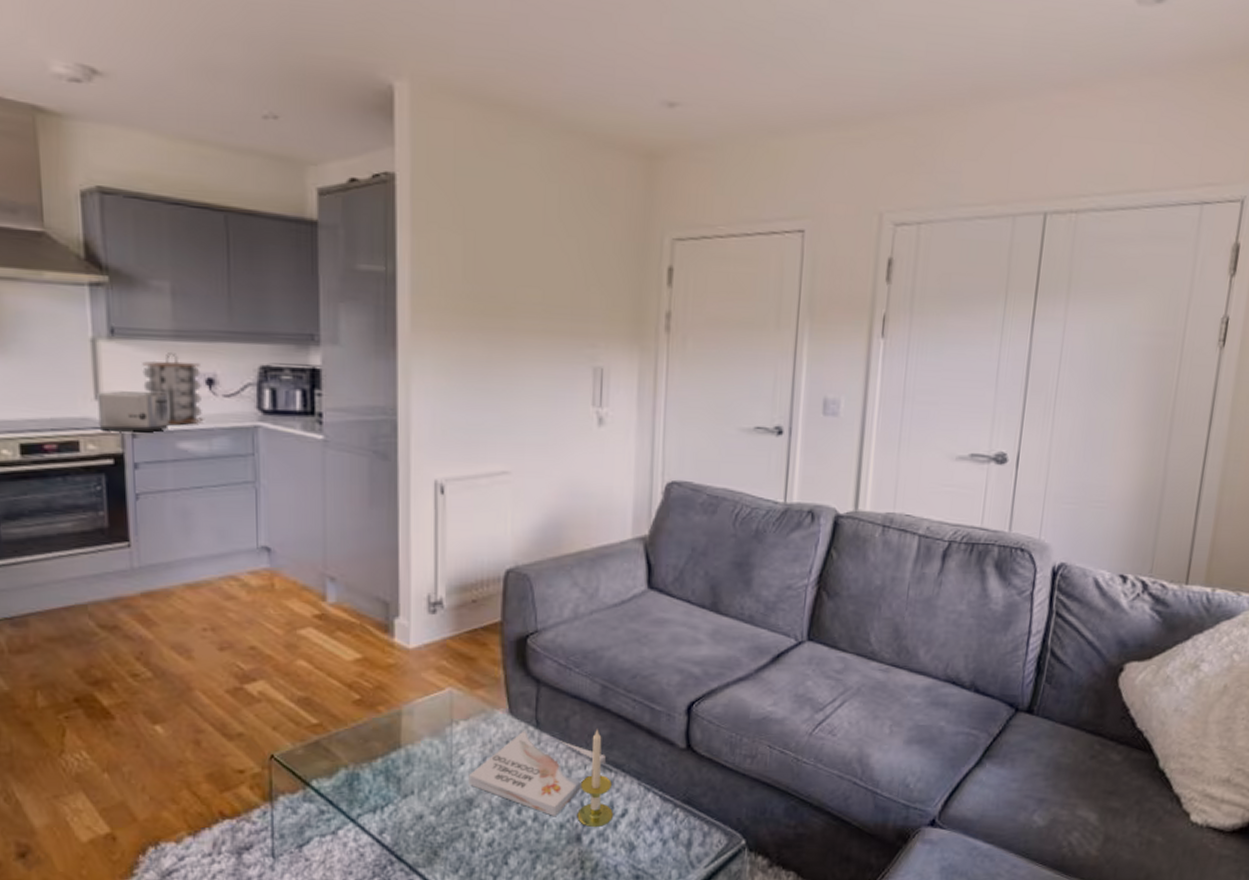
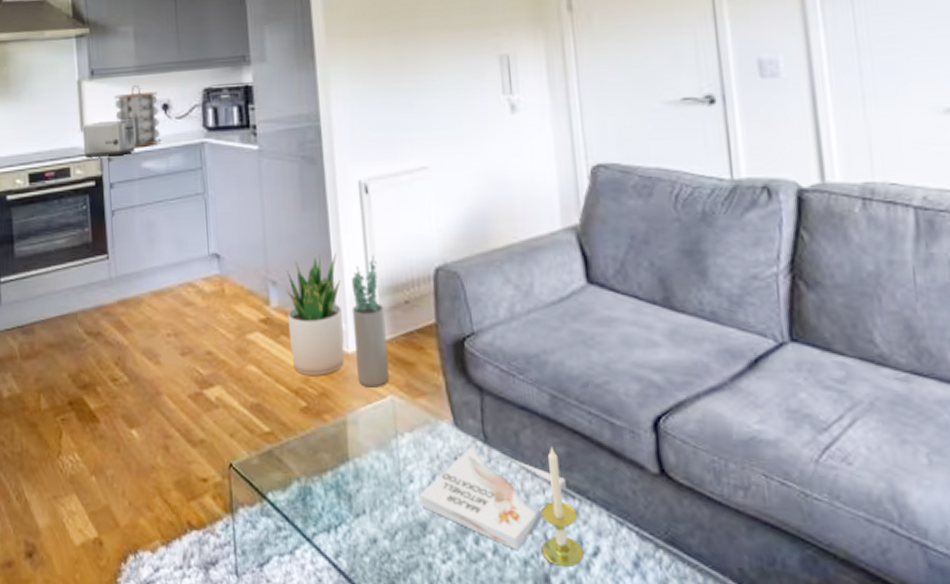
planter: none [345,552,407,671] -> present [286,253,345,377]
vase: none [416,555,450,681] -> present [351,254,389,388]

